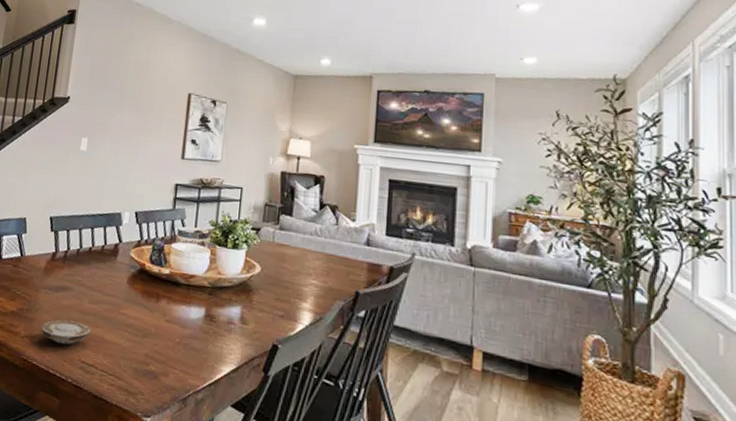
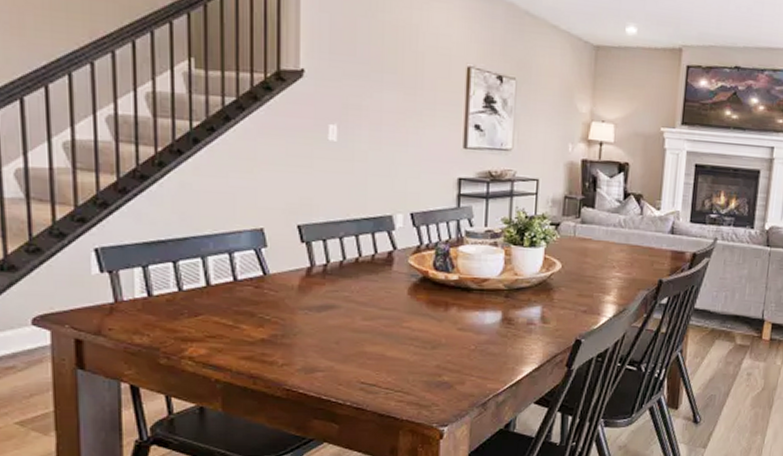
plate: present [41,319,91,345] -> none [305,341,369,368]

